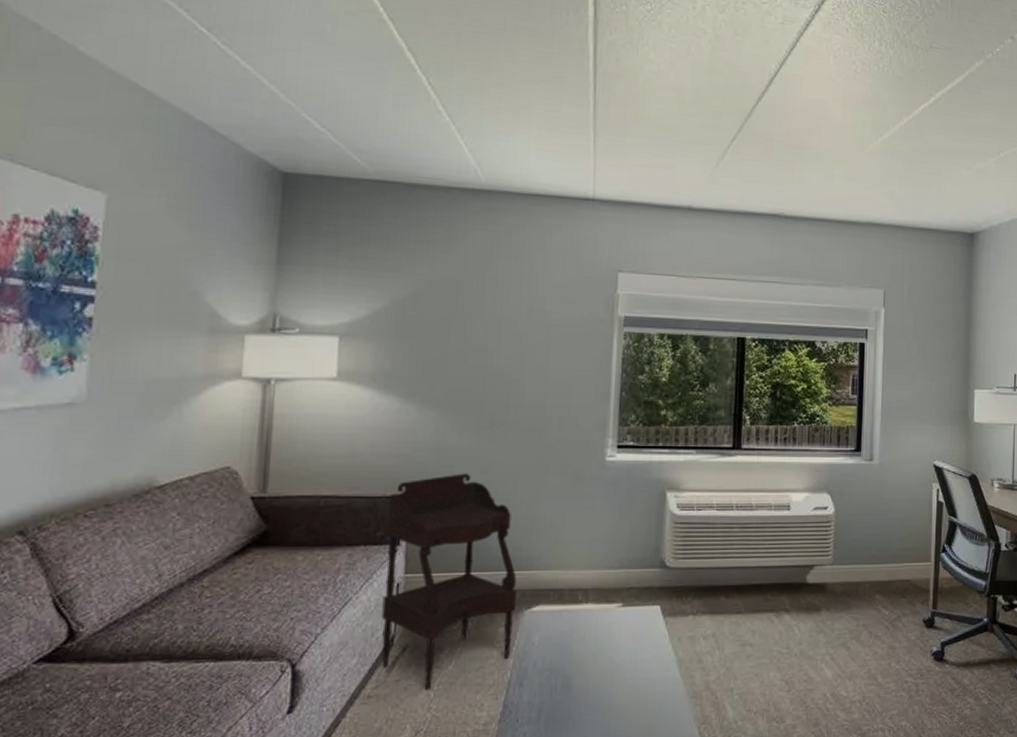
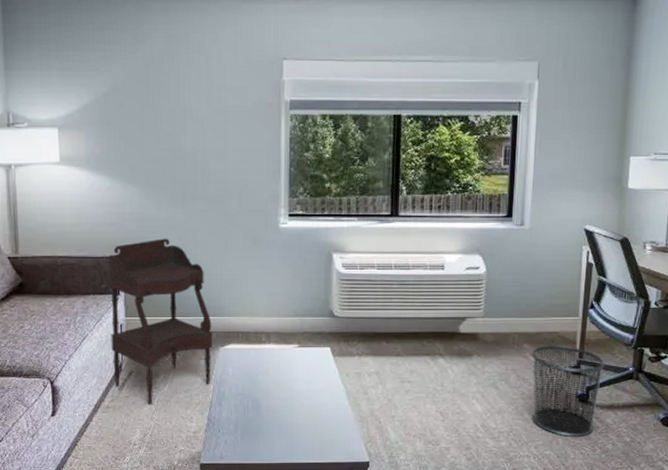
waste bin: none [883,594,959,703] -> present [531,345,605,437]

